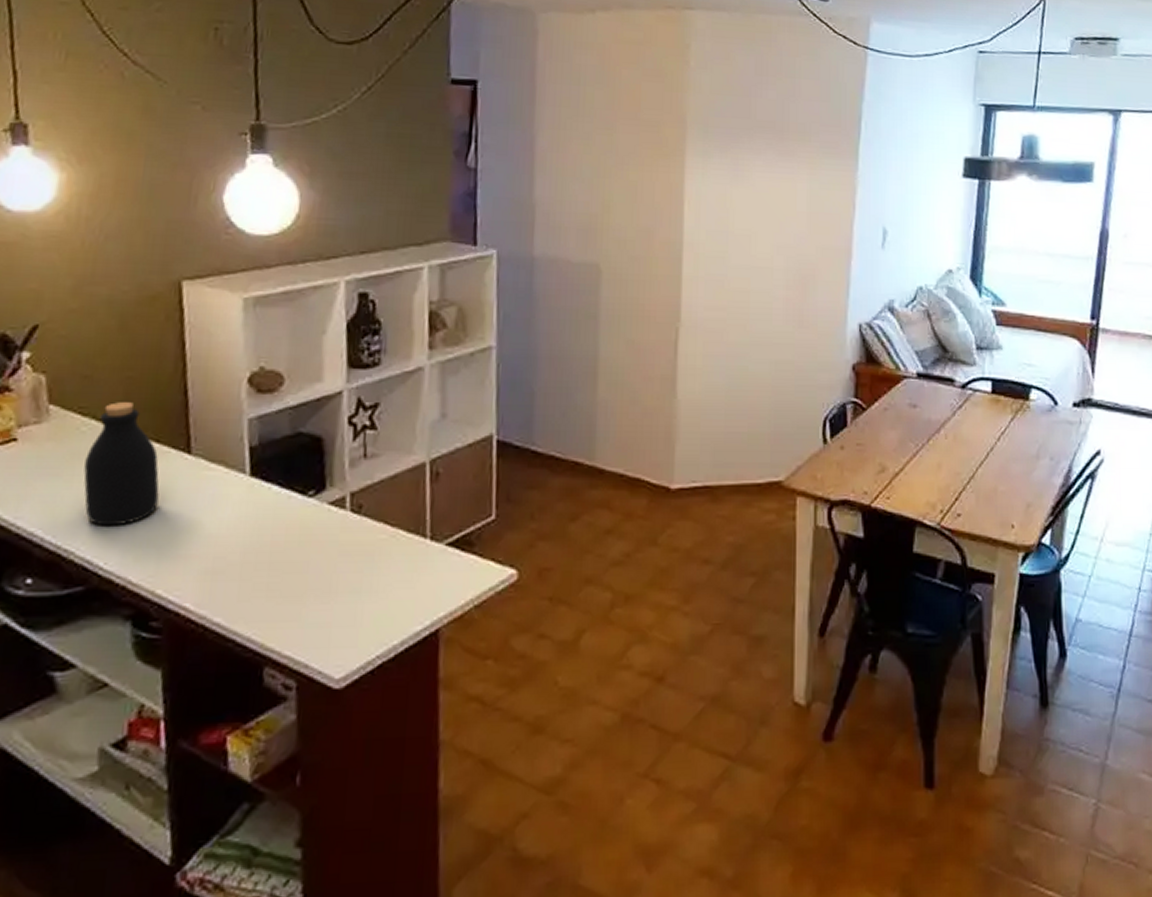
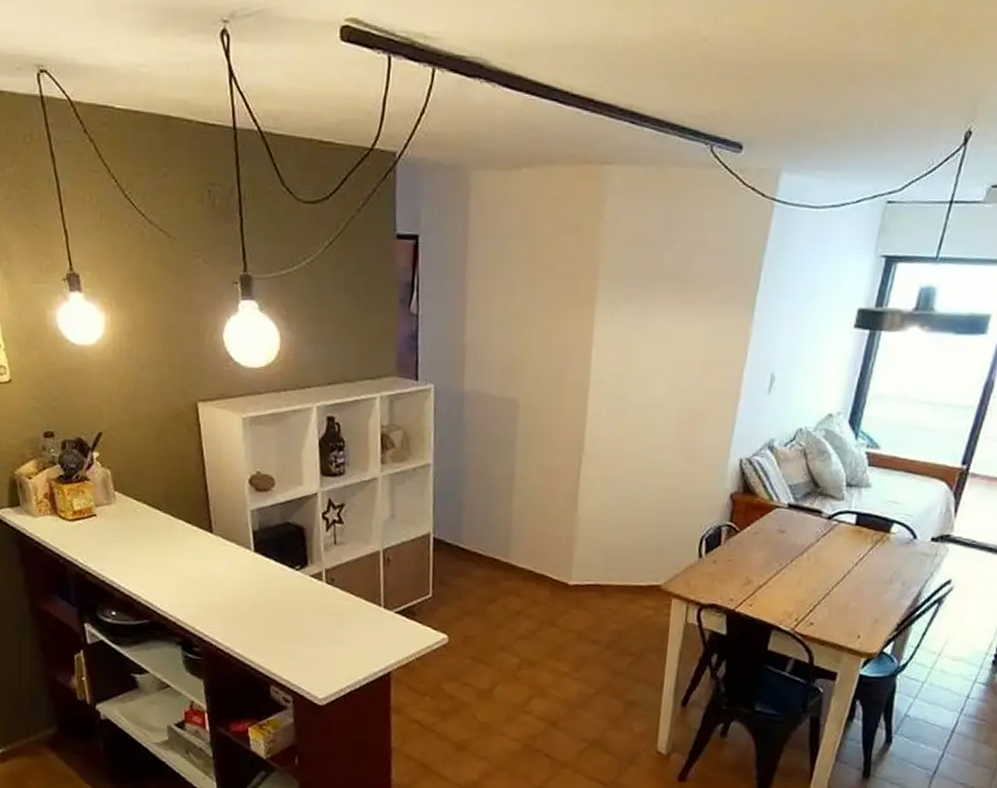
bottle: present [83,402,160,526] -> none [142,492,193,581]

